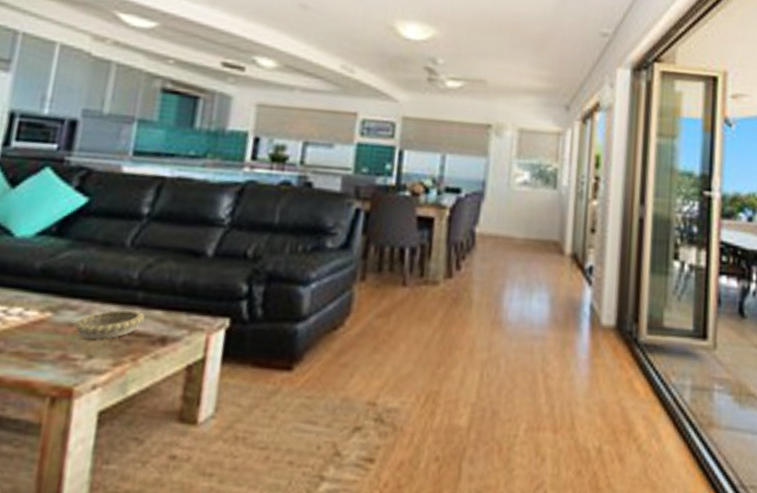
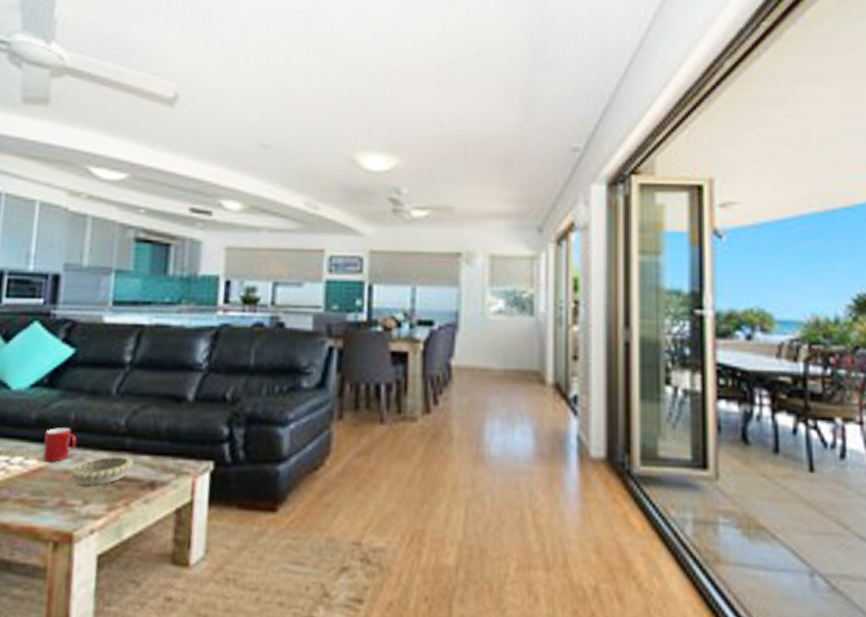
cup: none [45,278,85,314] -> present [43,428,77,462]

